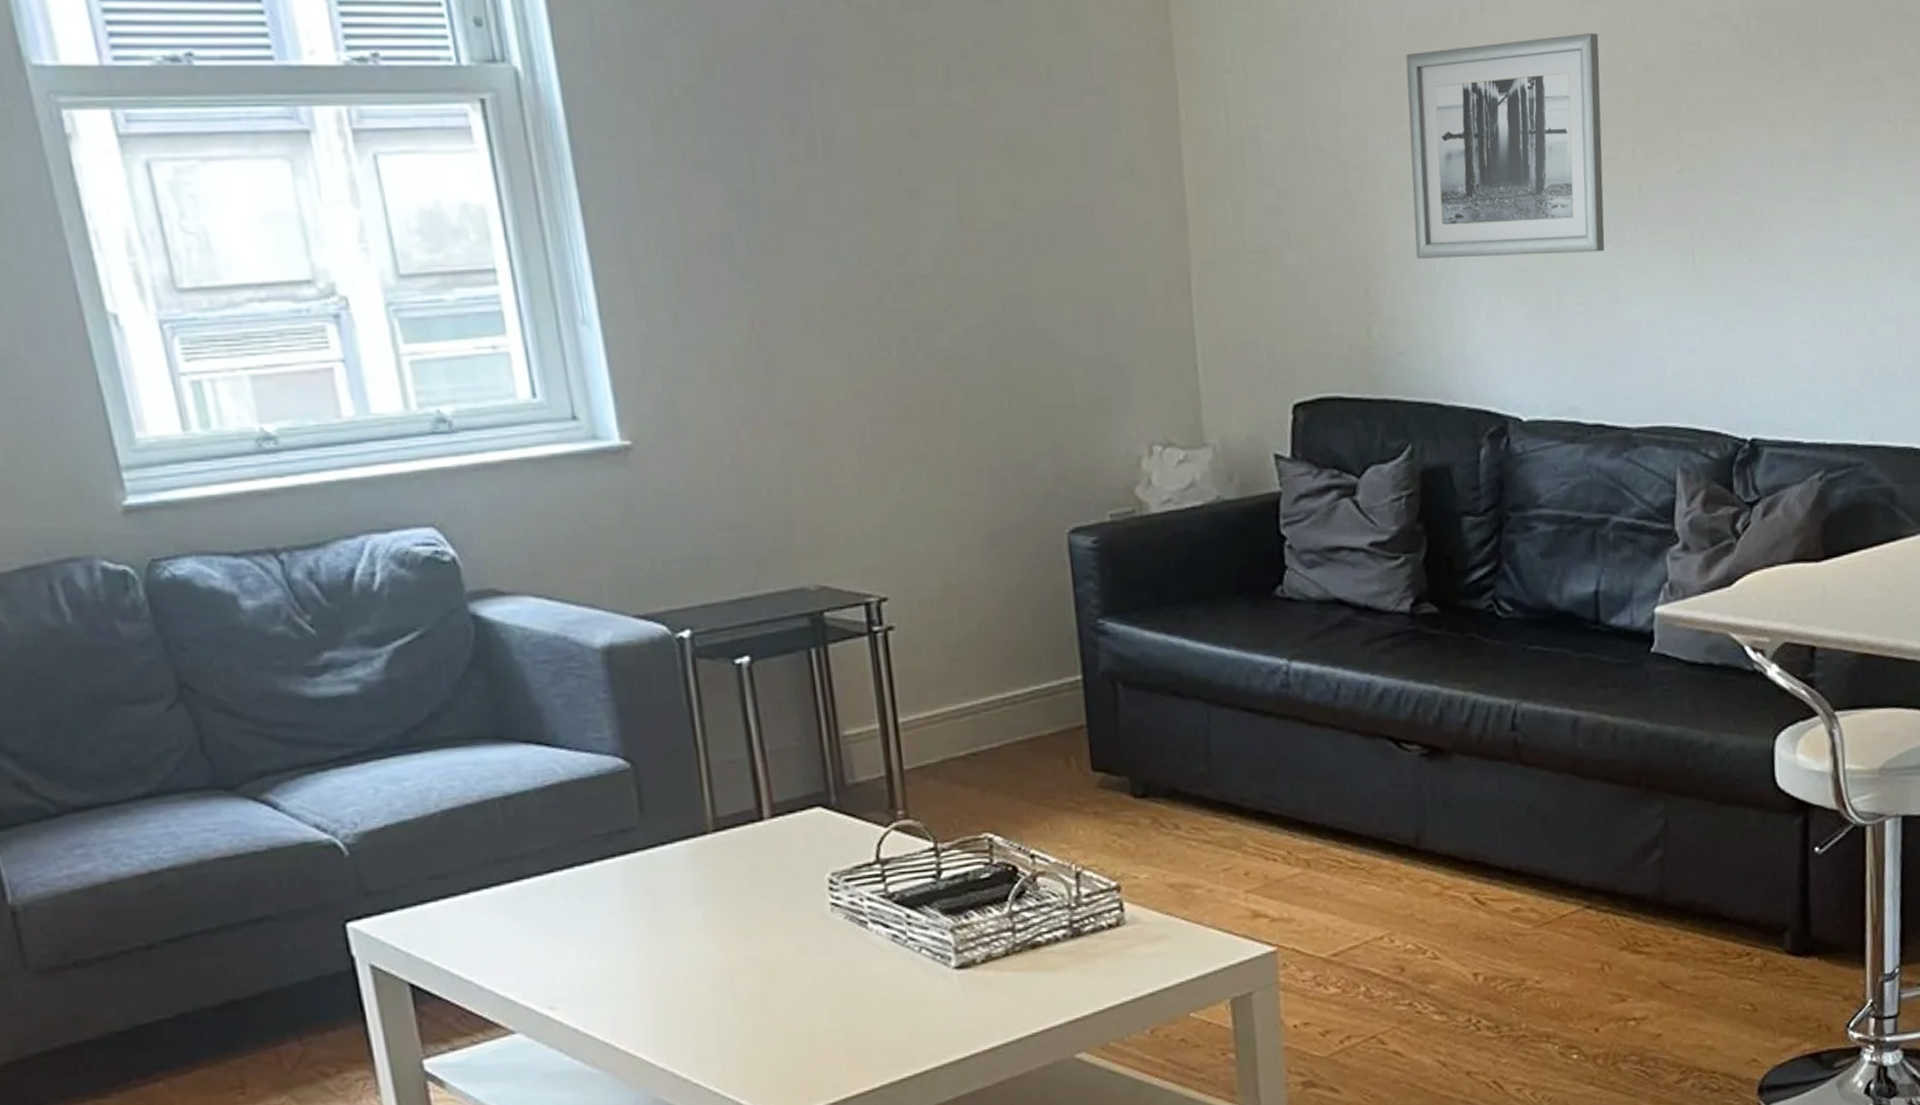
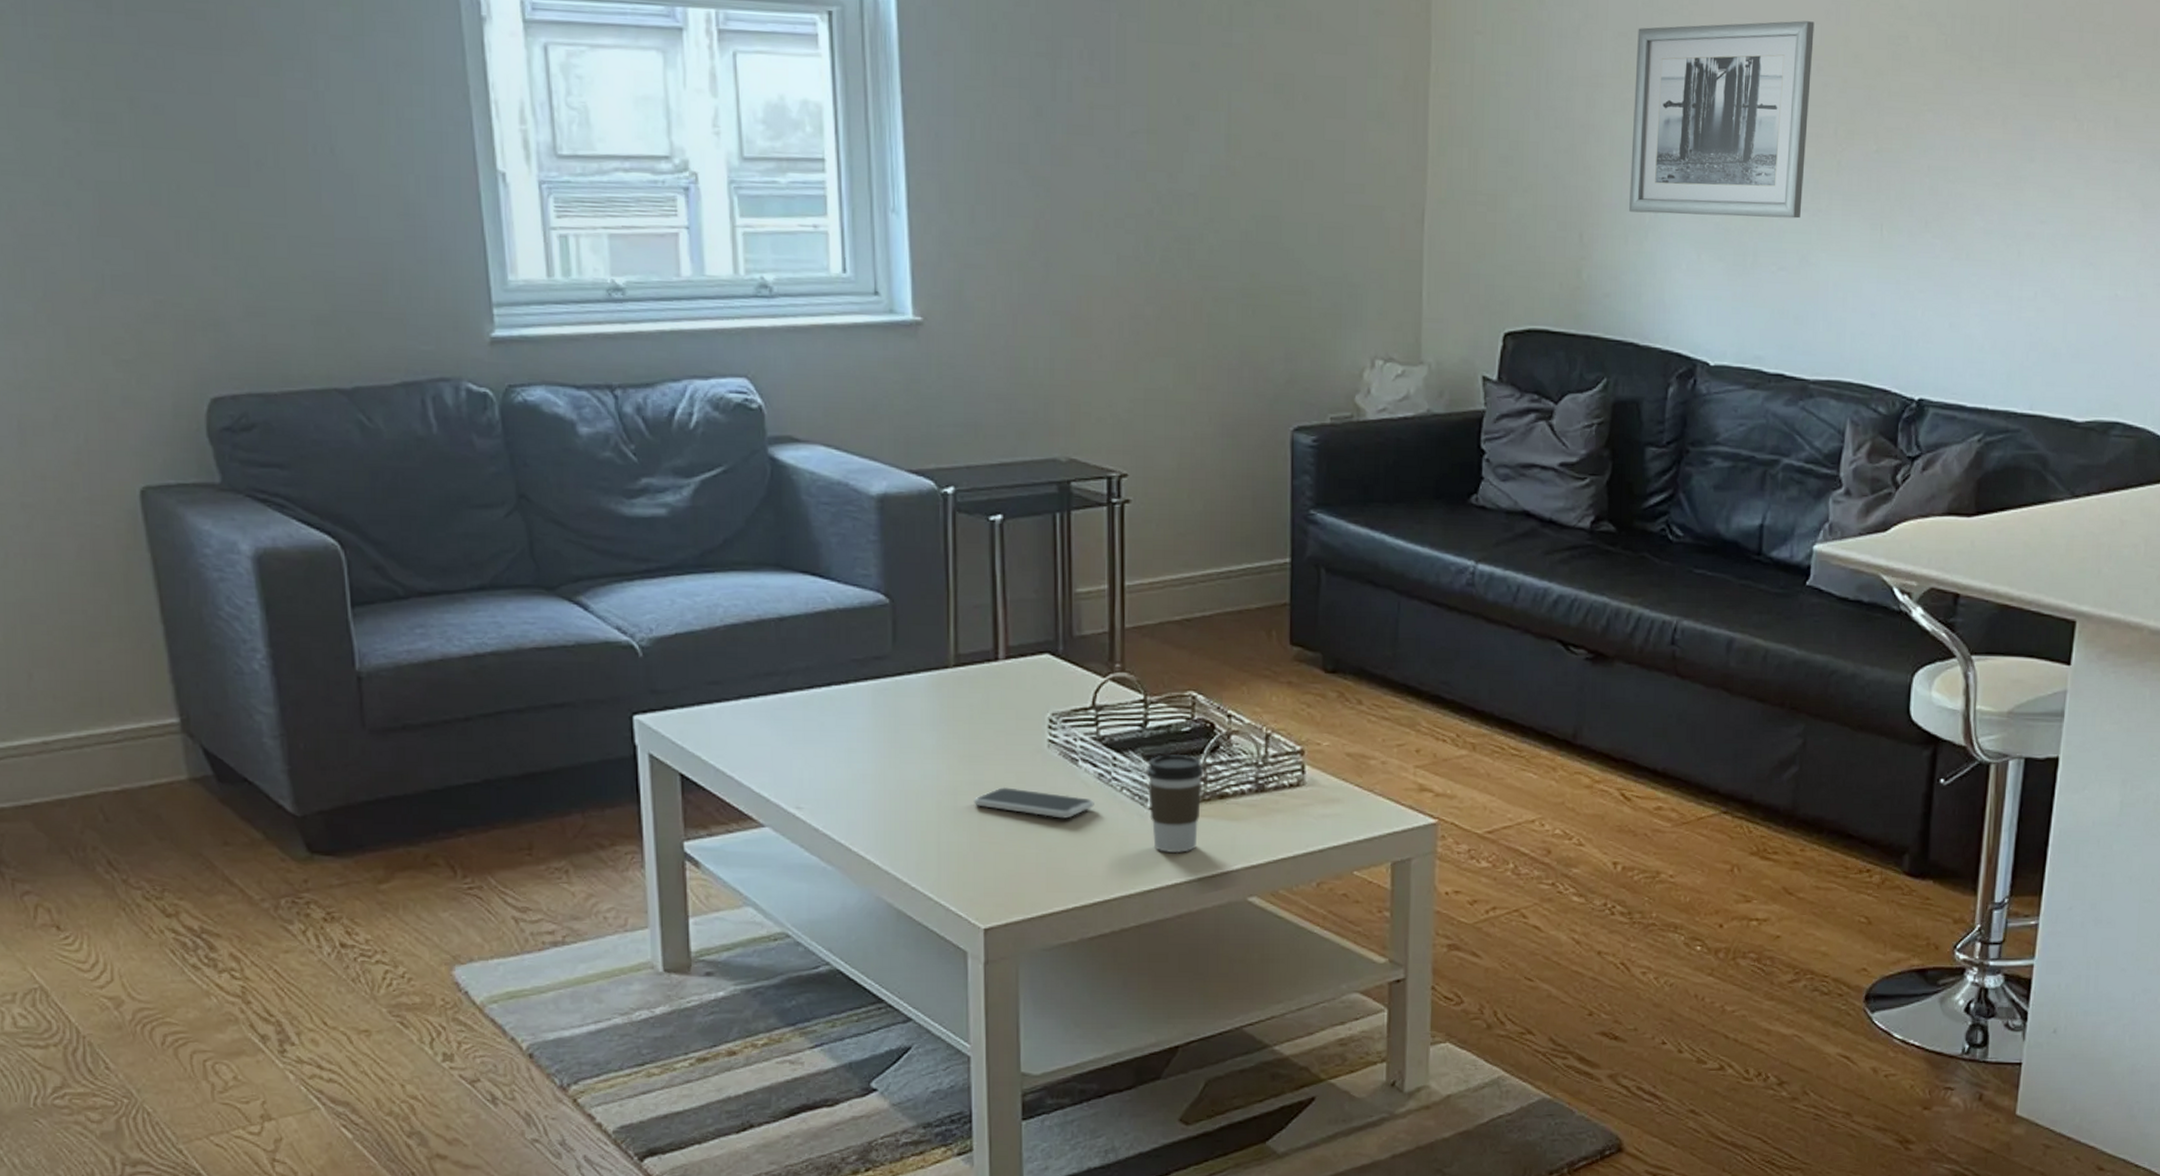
smartphone: none [753,960,891,989] -> present [973,787,1094,819]
coffee cup: none [946,904,1012,1014] -> present [1146,754,1204,853]

